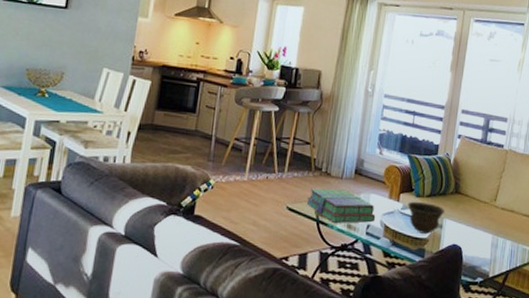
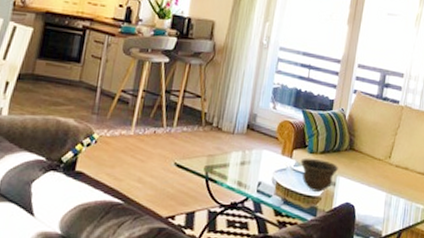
stack of books: present [306,188,376,223] -> none [195,144,268,181]

